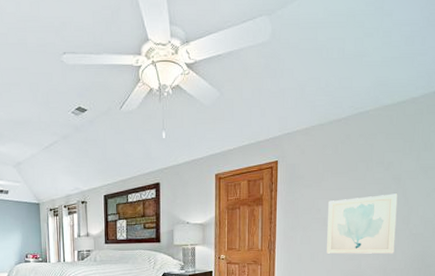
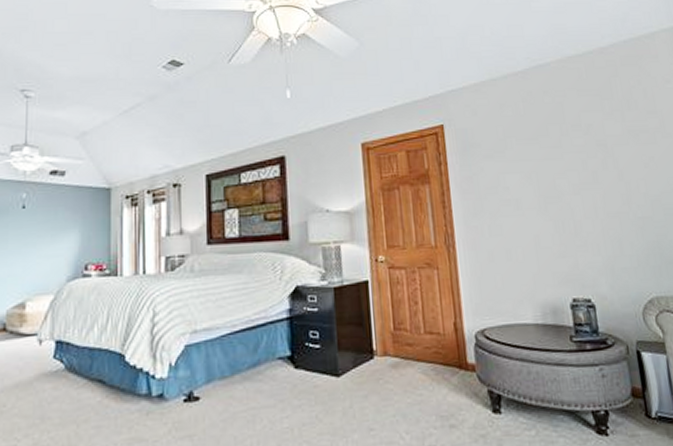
wall art: present [327,193,398,254] -> none [518,164,620,249]

